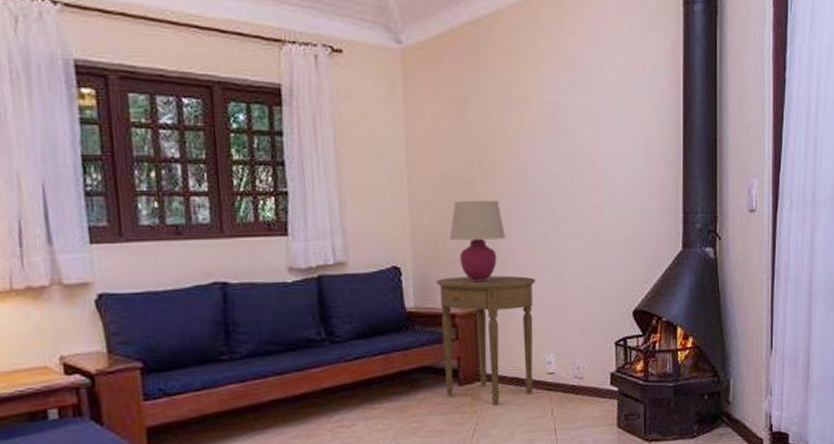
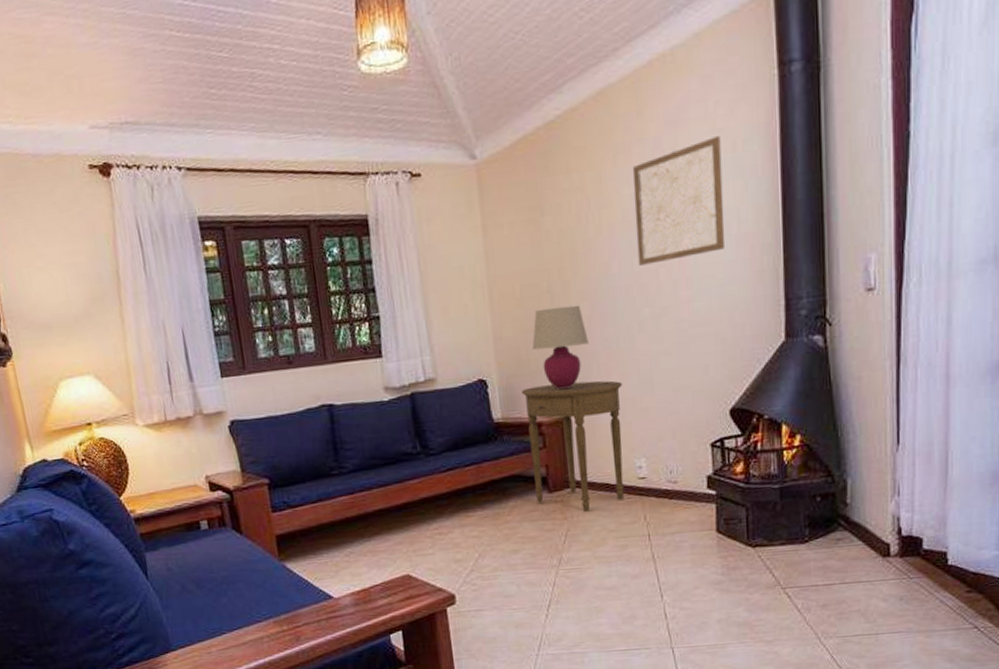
wall art: none [553,58,634,168] -> present [632,136,725,266]

